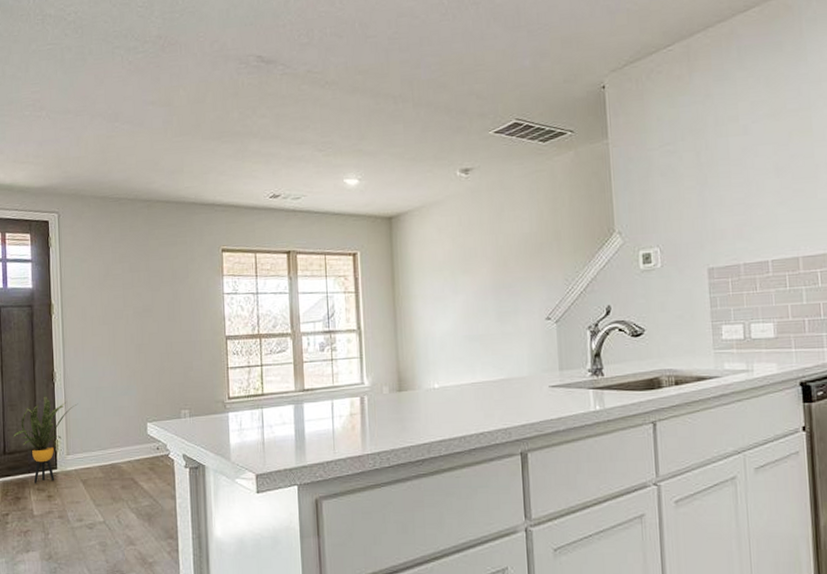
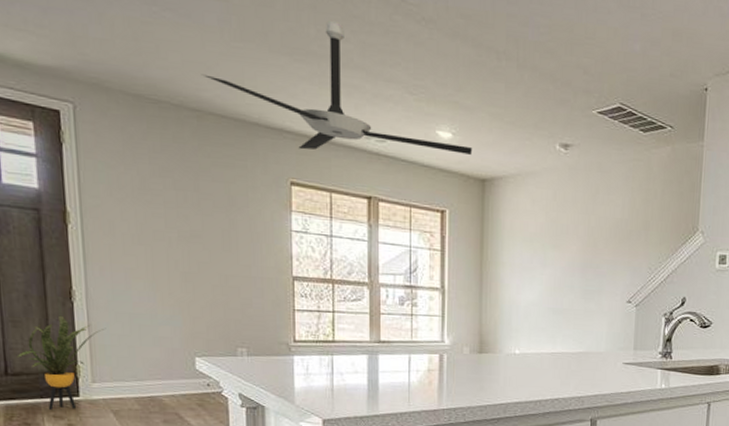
ceiling fan: none [151,102,378,219] -> present [202,21,473,155]

